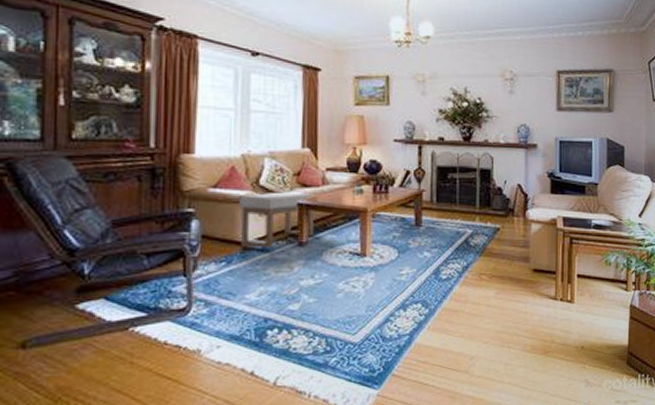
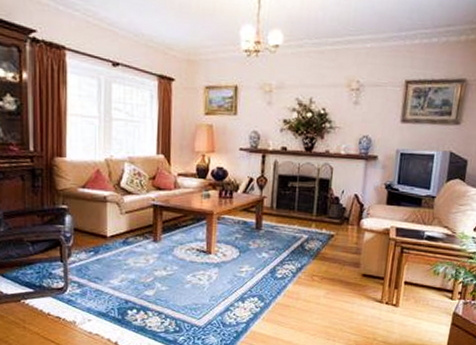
ottoman: present [239,192,316,249] -> none [104,193,169,243]

